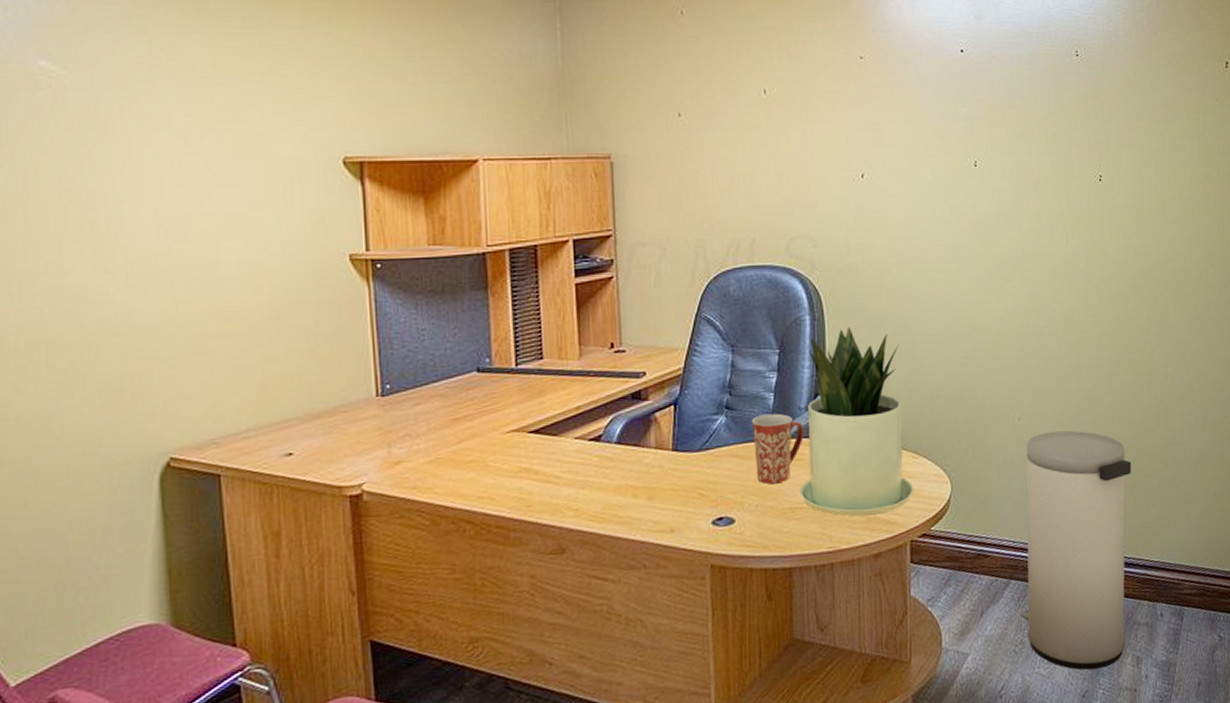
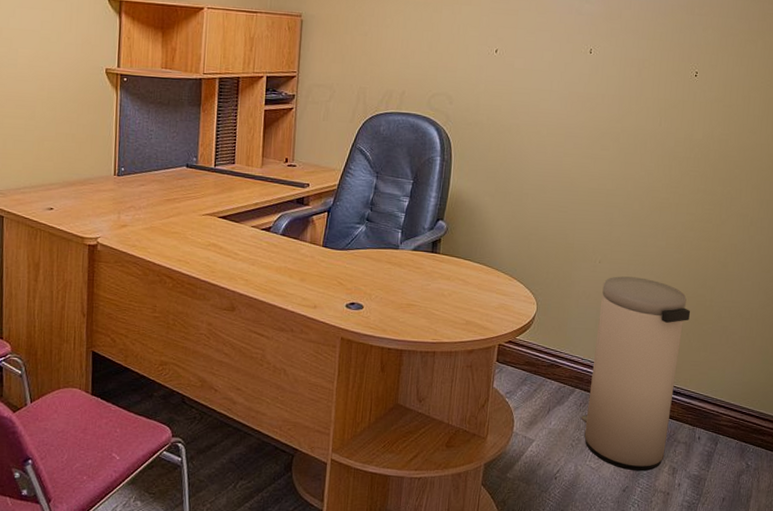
mug: present [751,413,804,485] -> none [384,229,425,284]
planter: present [800,327,914,517] -> none [416,170,509,320]

